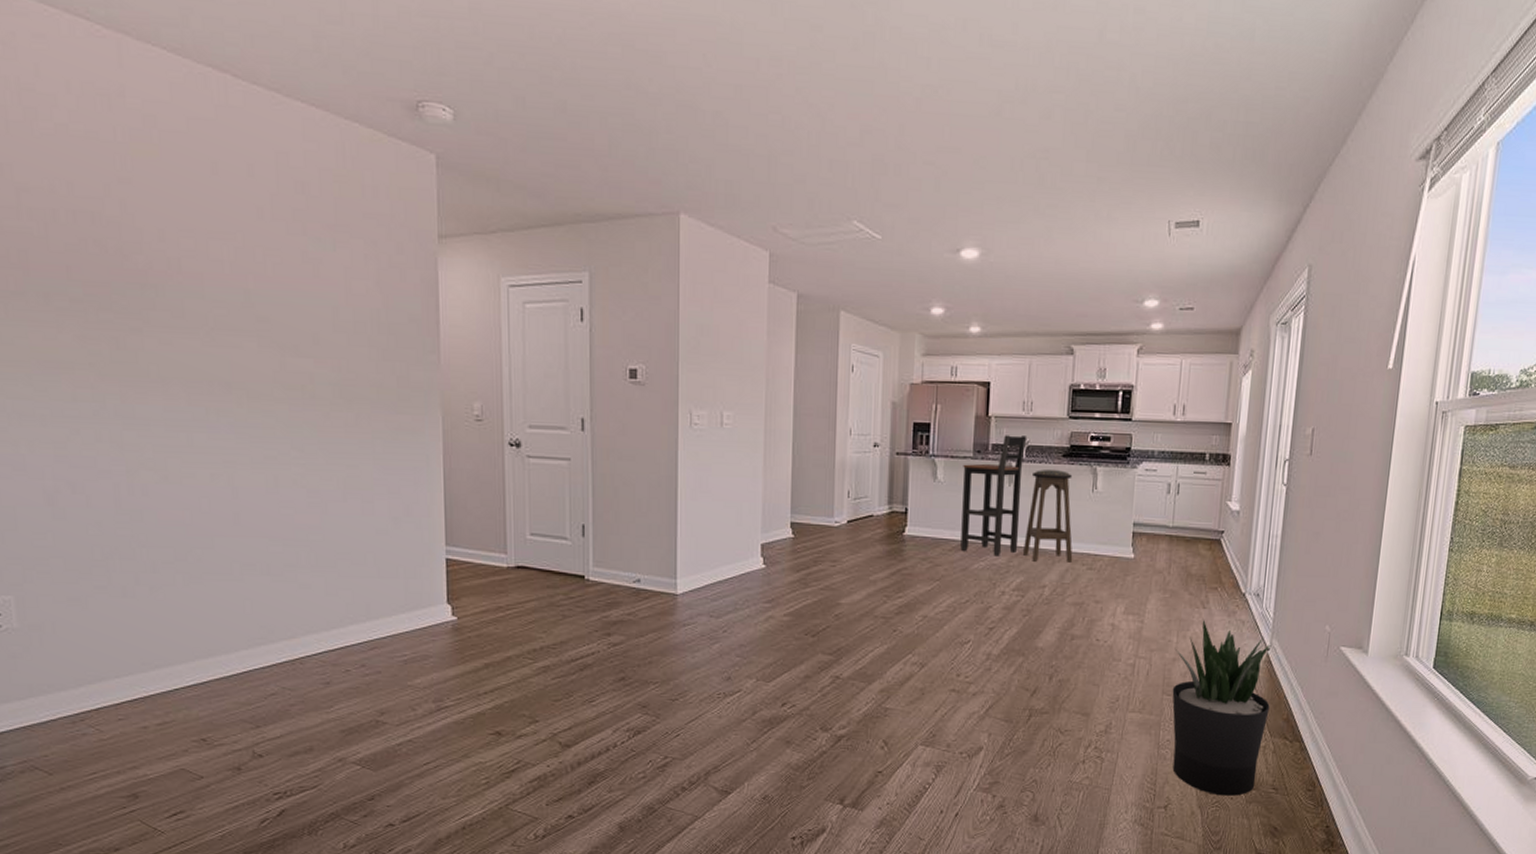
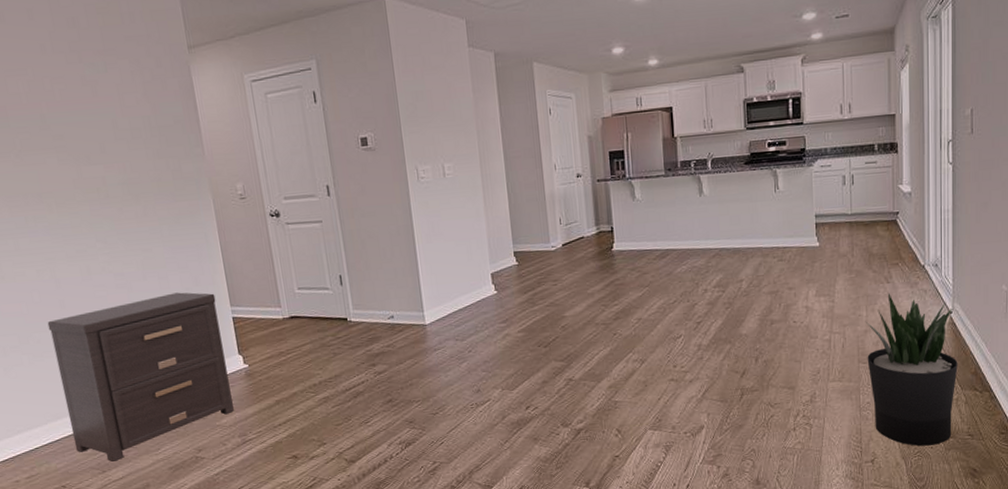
side table: none [214,521,432,715] -> present [47,292,234,462]
bar stool: present [960,435,1028,556] -> none [657,150,714,259]
stool: present [1022,470,1073,563] -> none [718,176,764,260]

